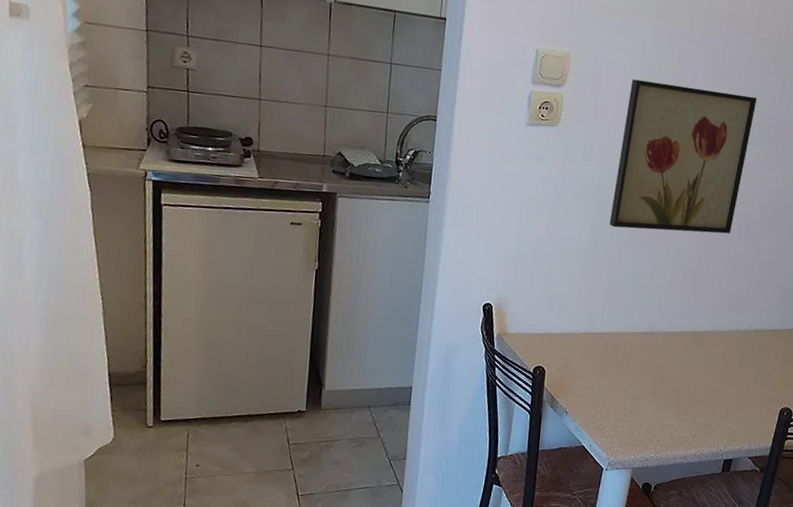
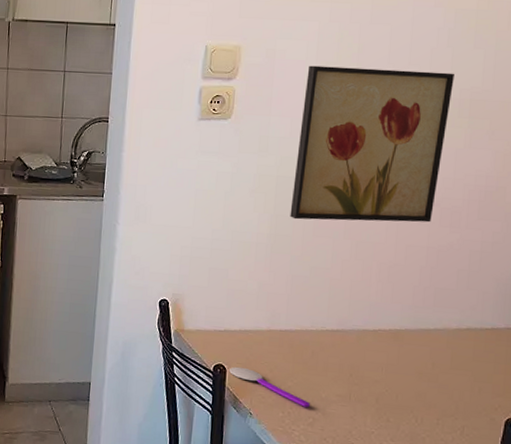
spoon: none [548,368,620,404] -> present [229,366,310,407]

